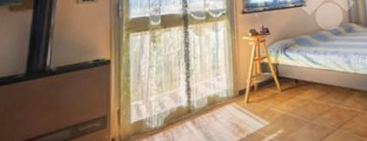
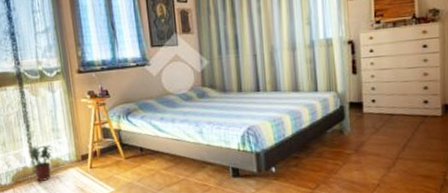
potted plant: none [186,82,211,121] -> present [29,144,53,181]

